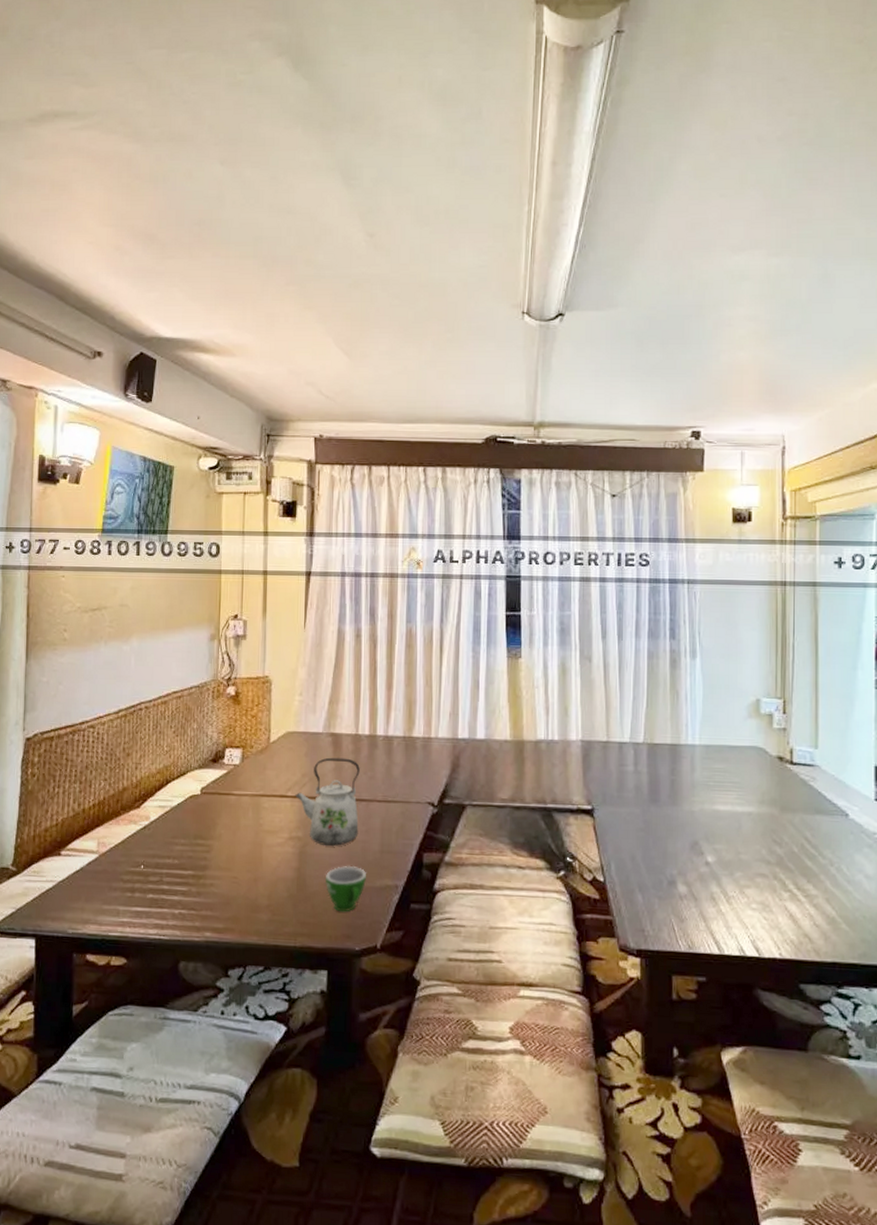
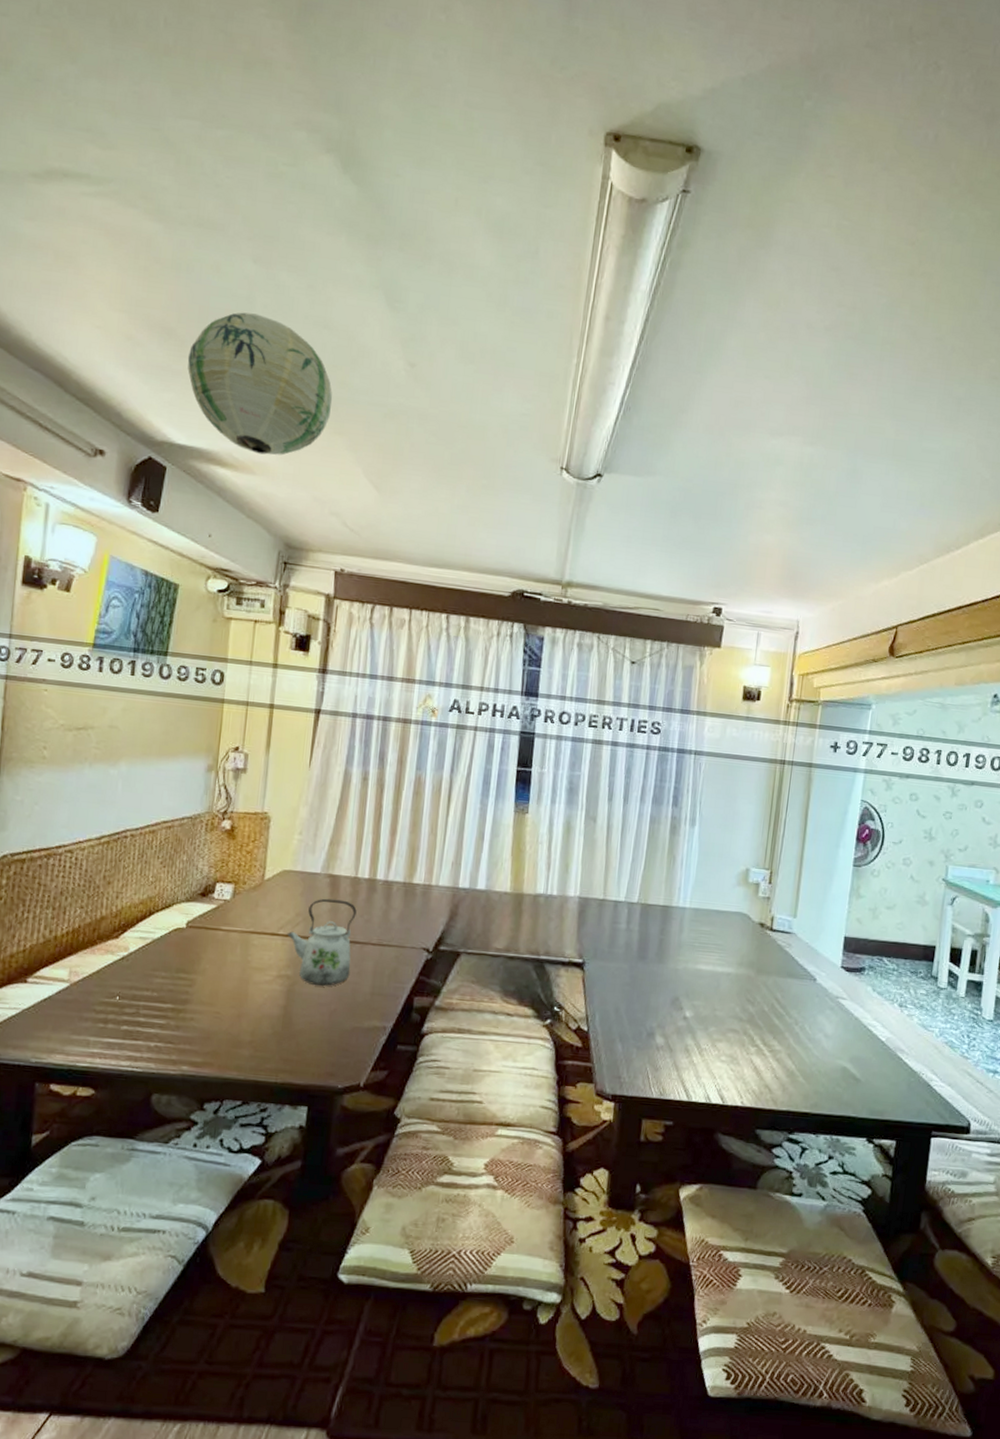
paper lantern: none [169,210,301,337] -> present [187,312,333,456]
teacup: present [324,865,366,912] -> none [311,1005,355,1051]

